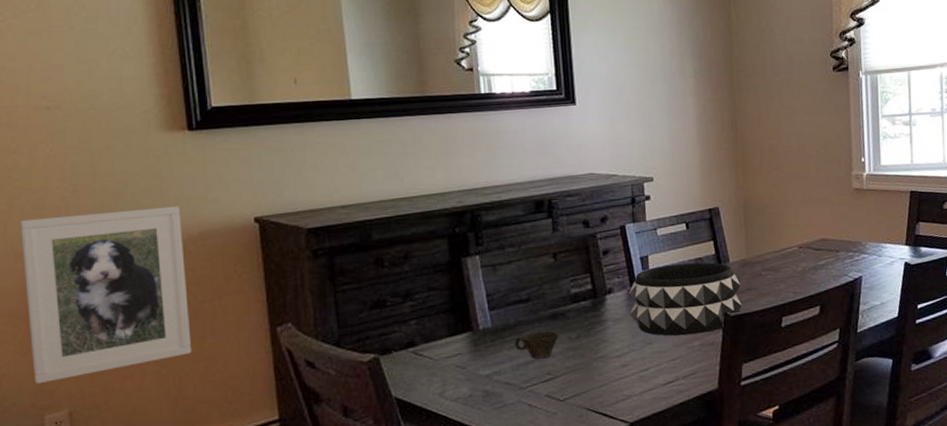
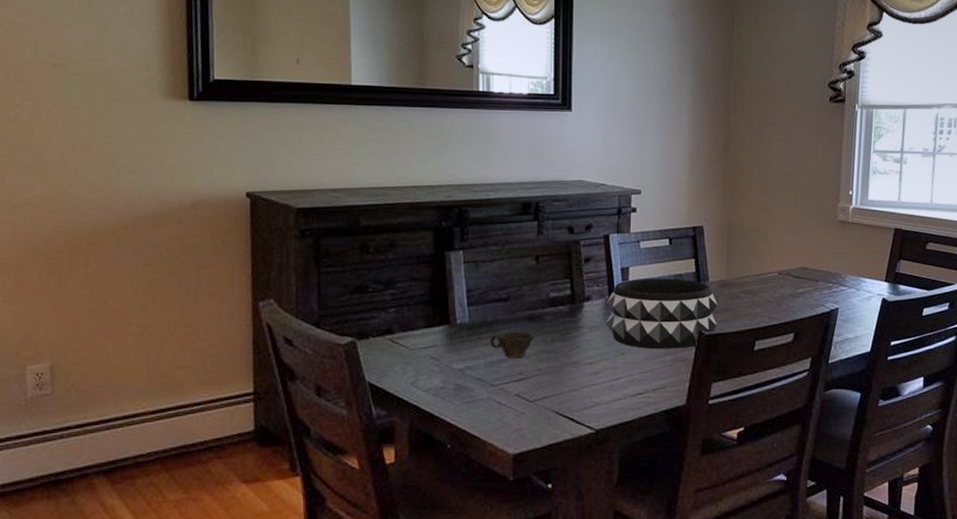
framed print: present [20,206,192,384] -> none [18,172,175,334]

